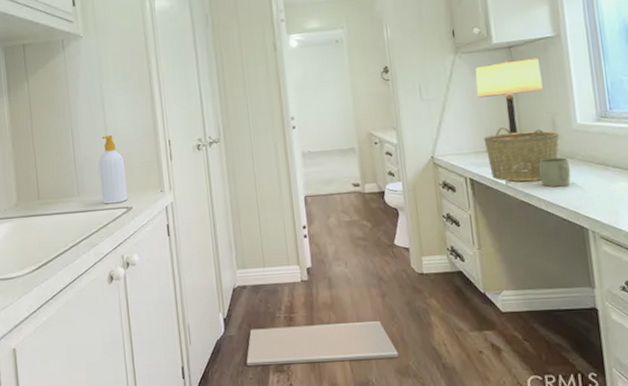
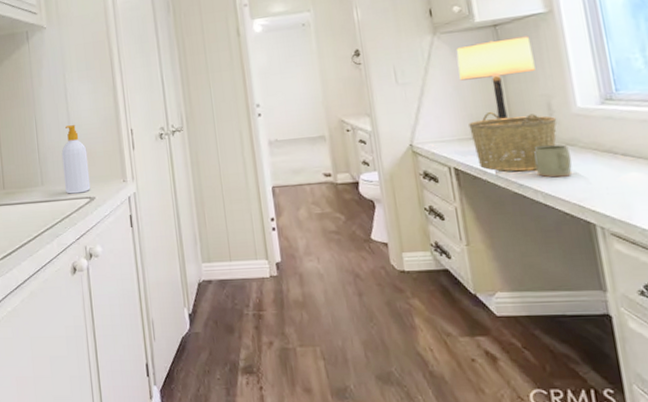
door mat: present [246,321,400,367] -> none [213,322,380,366]

